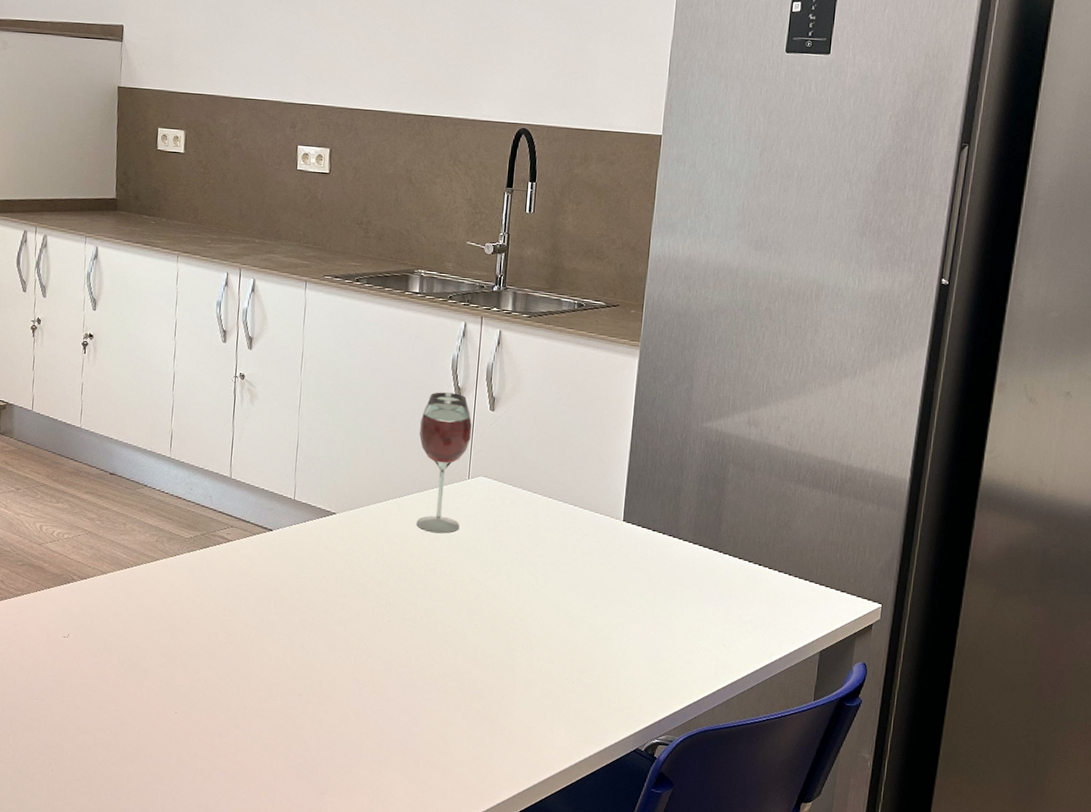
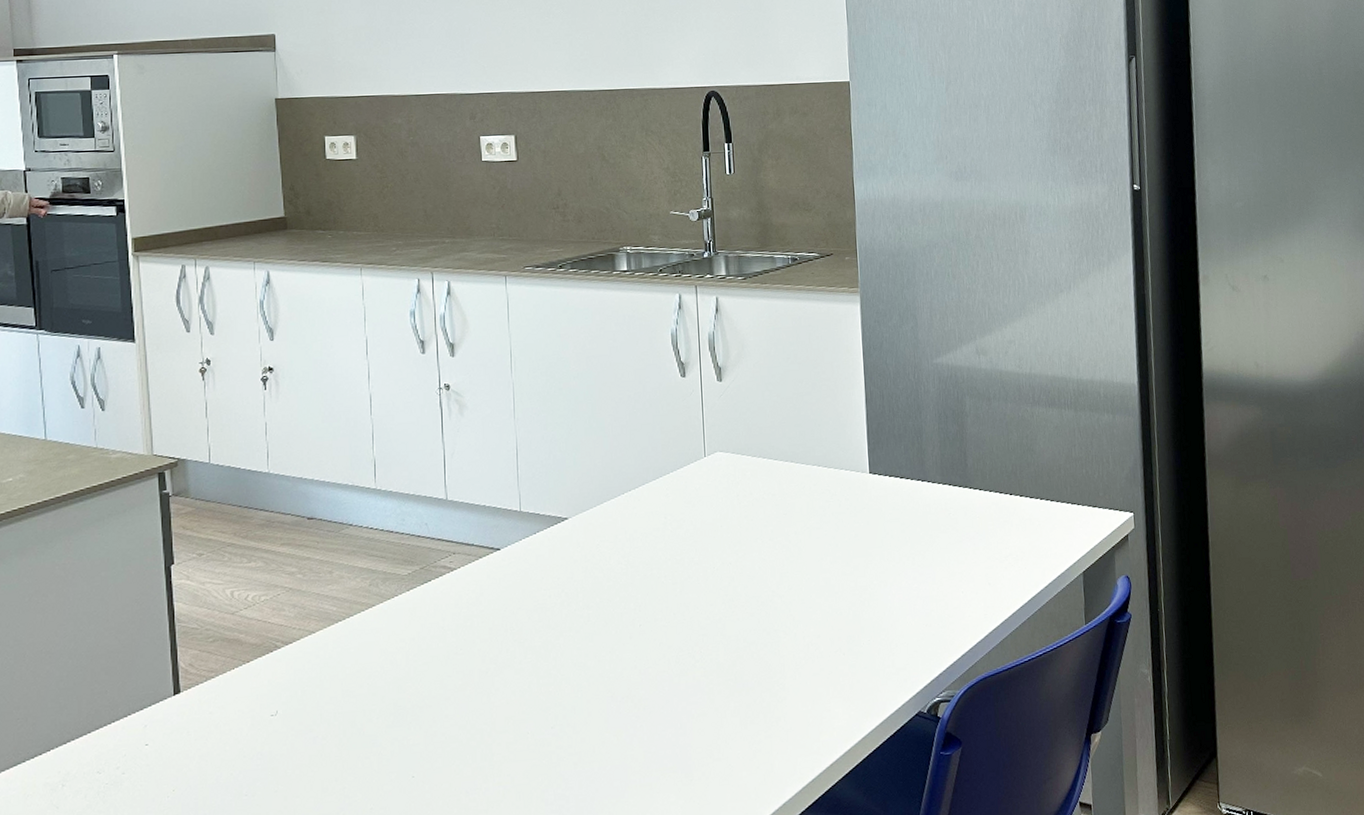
wineglass: present [416,392,473,534] -> none [645,369,702,521]

